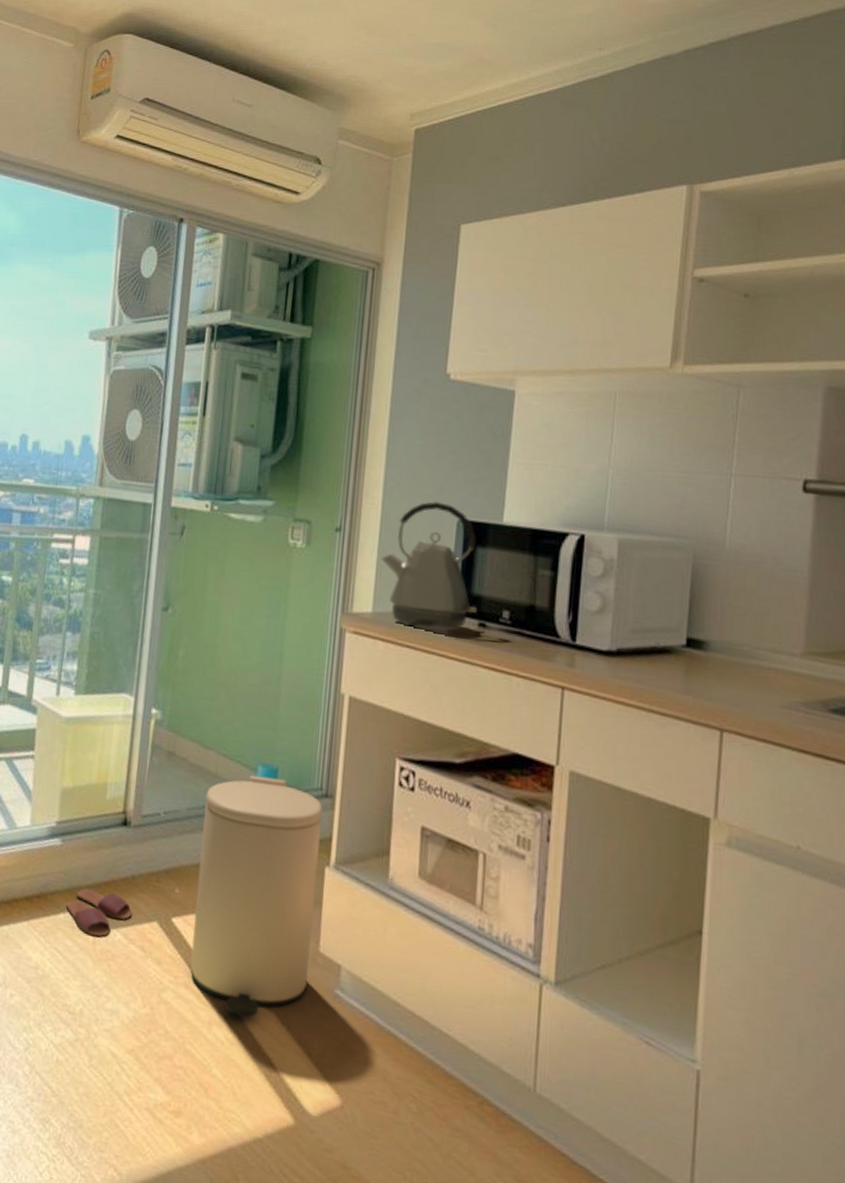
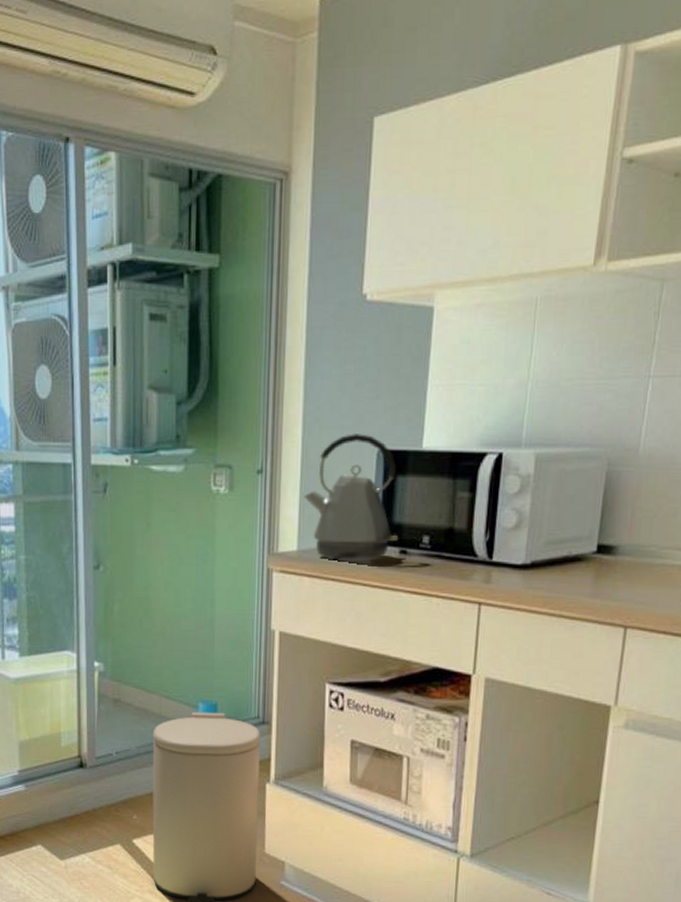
slippers: present [66,888,133,937] -> none [37,823,97,861]

